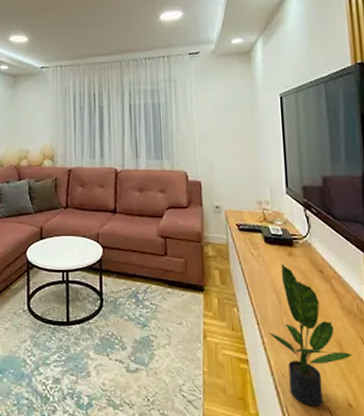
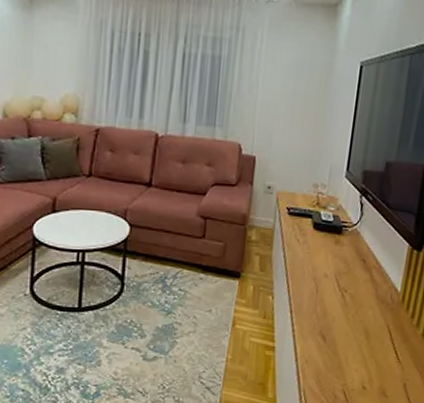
potted plant: present [268,263,352,406] -> none [299,251,376,389]

